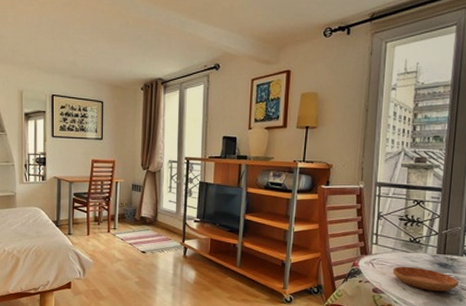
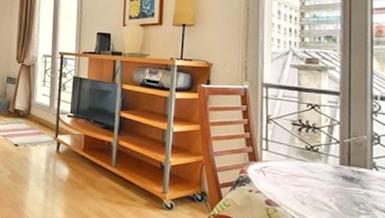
saucer: present [392,266,458,292] -> none [288,176,369,210]

